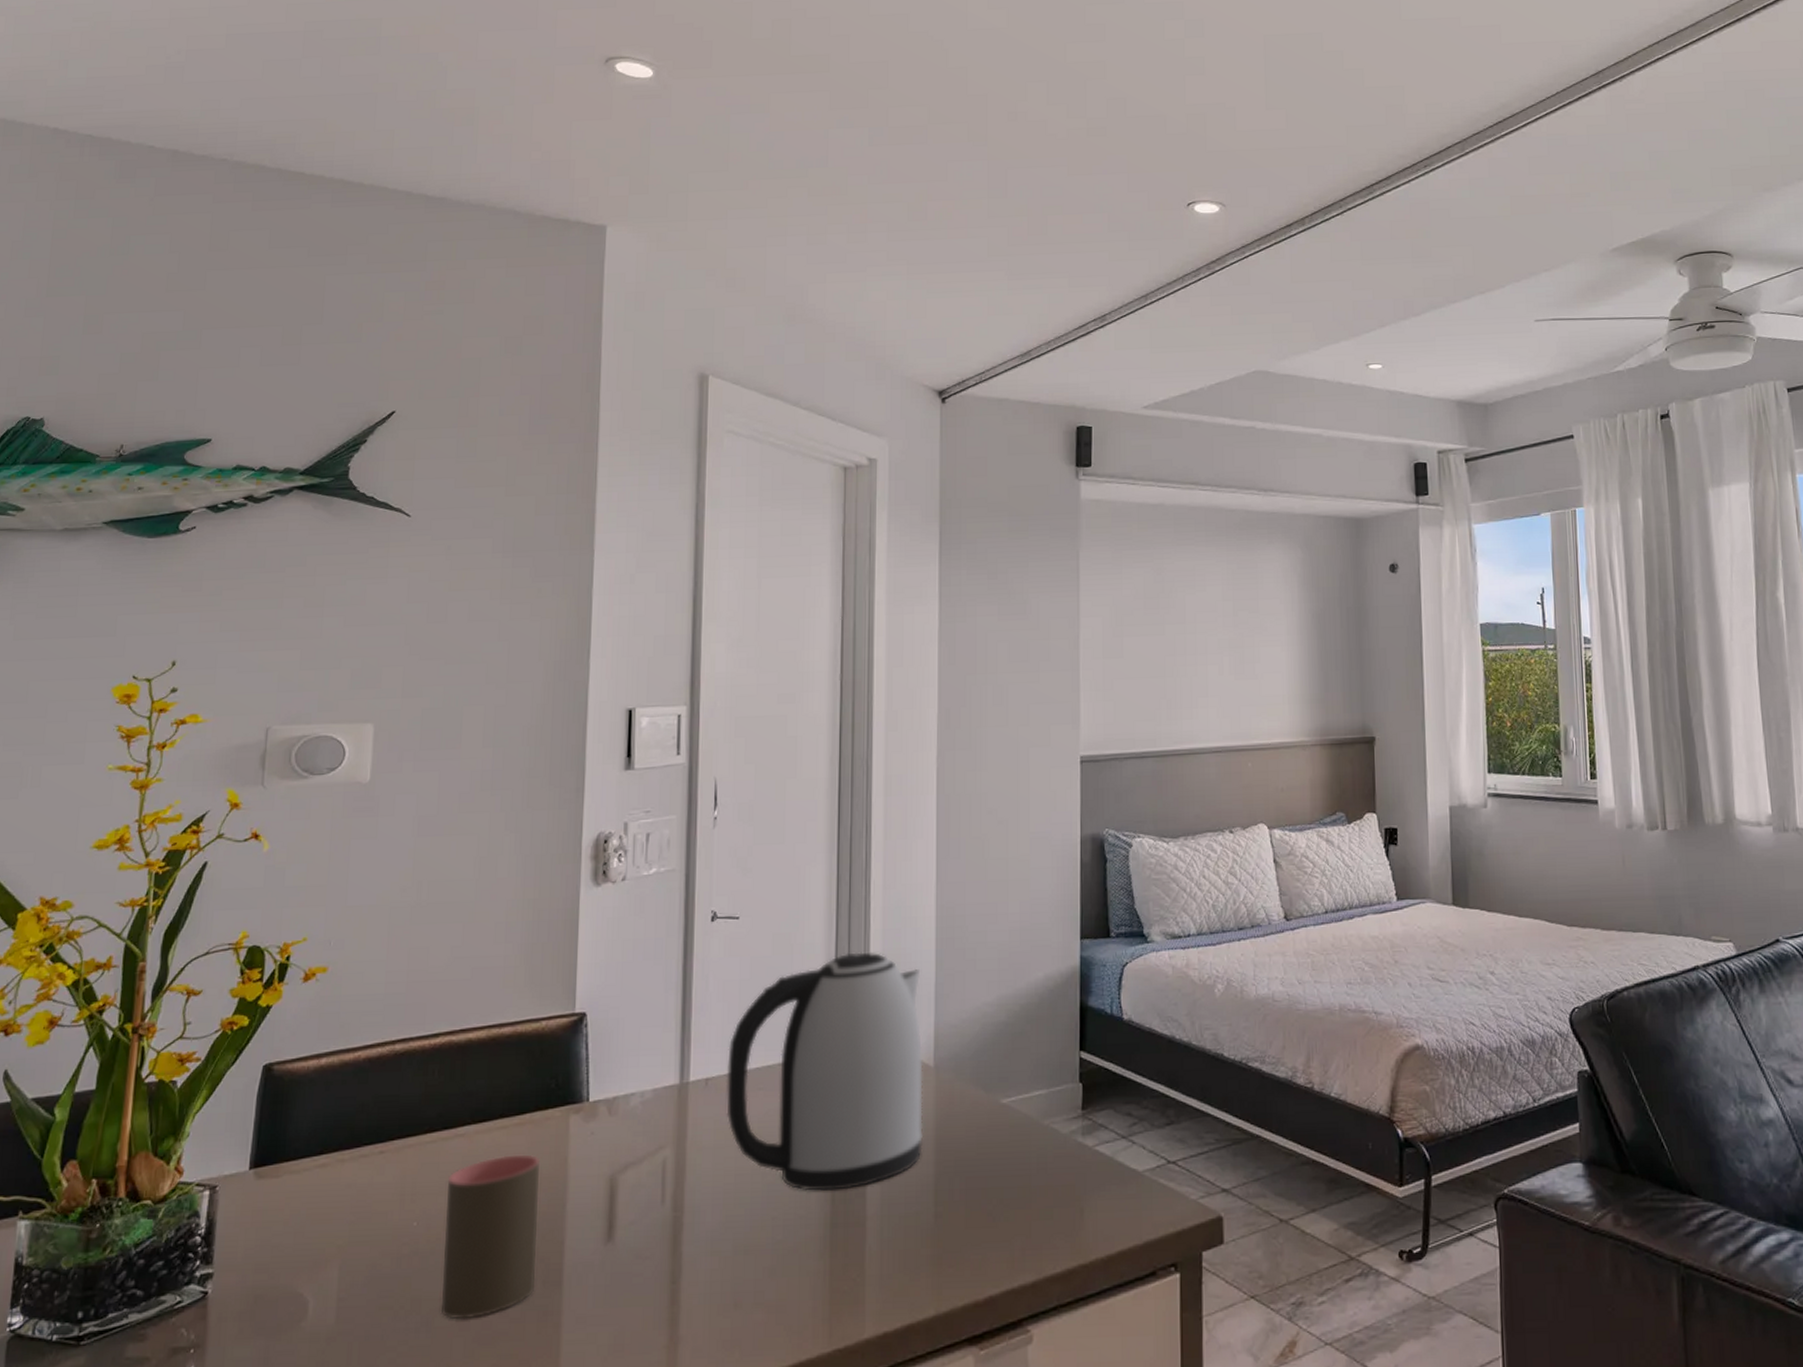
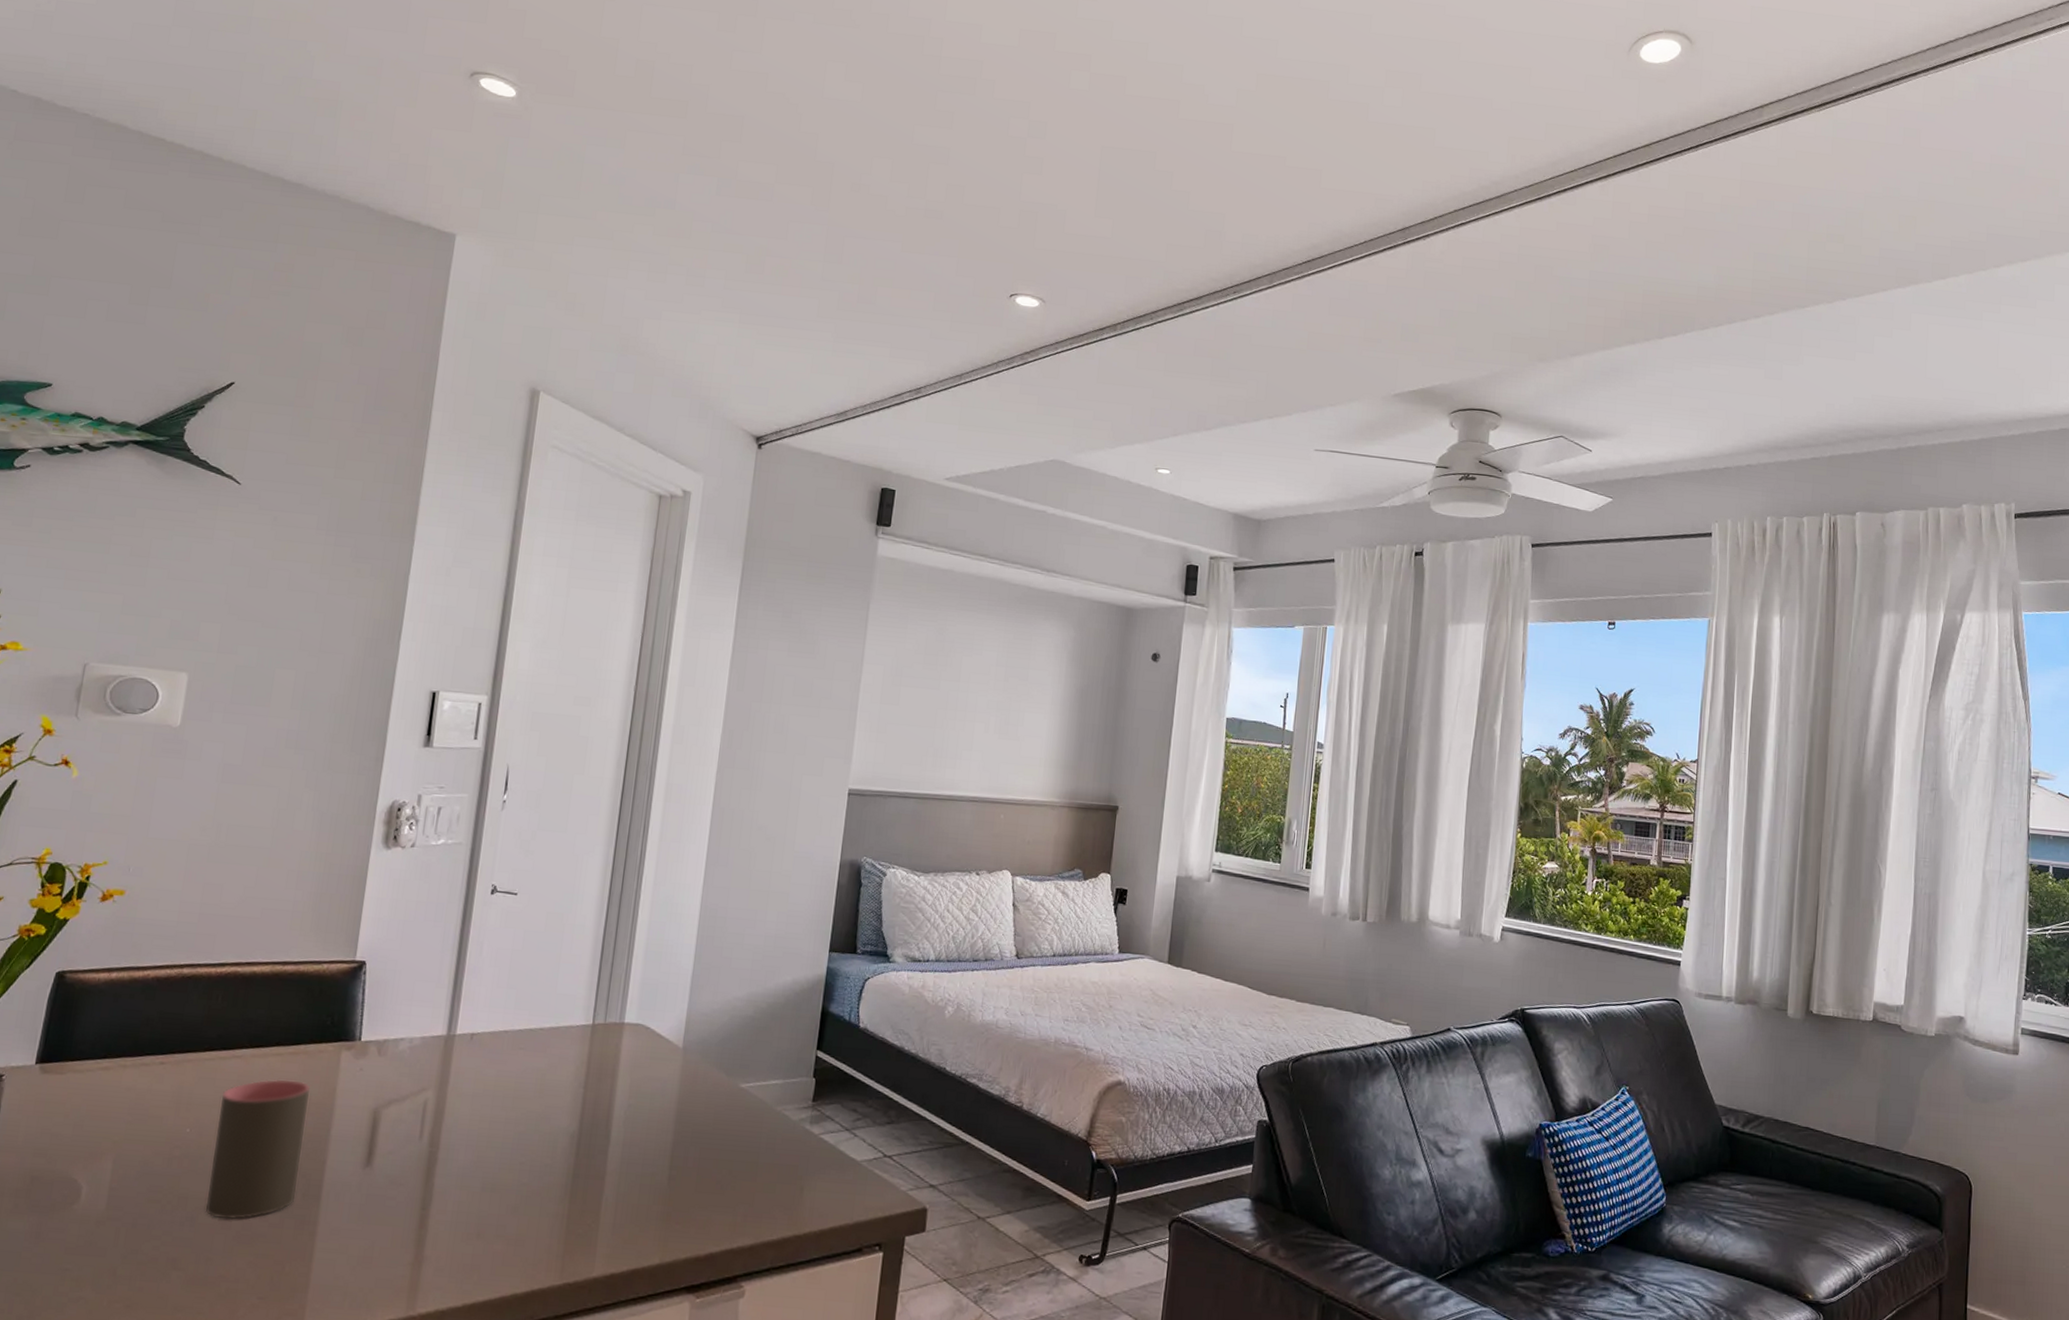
kettle: present [726,952,923,1191] -> none [487,937,680,1146]

